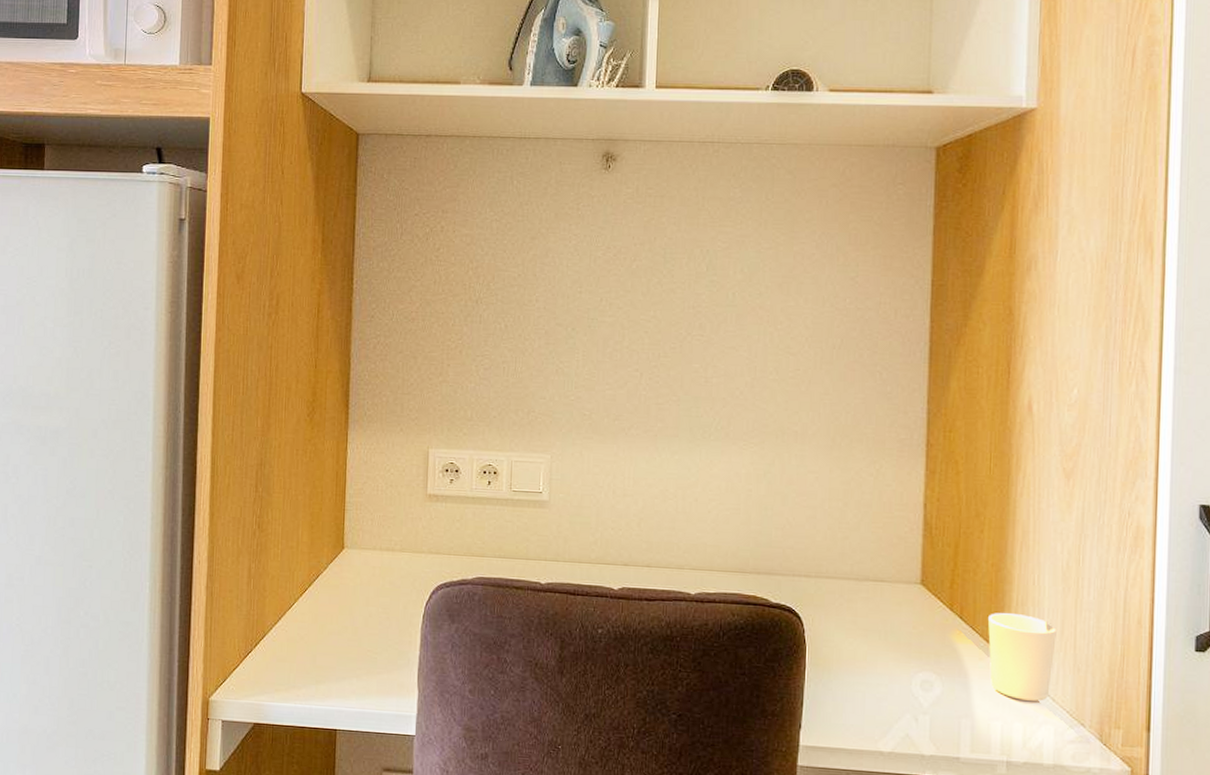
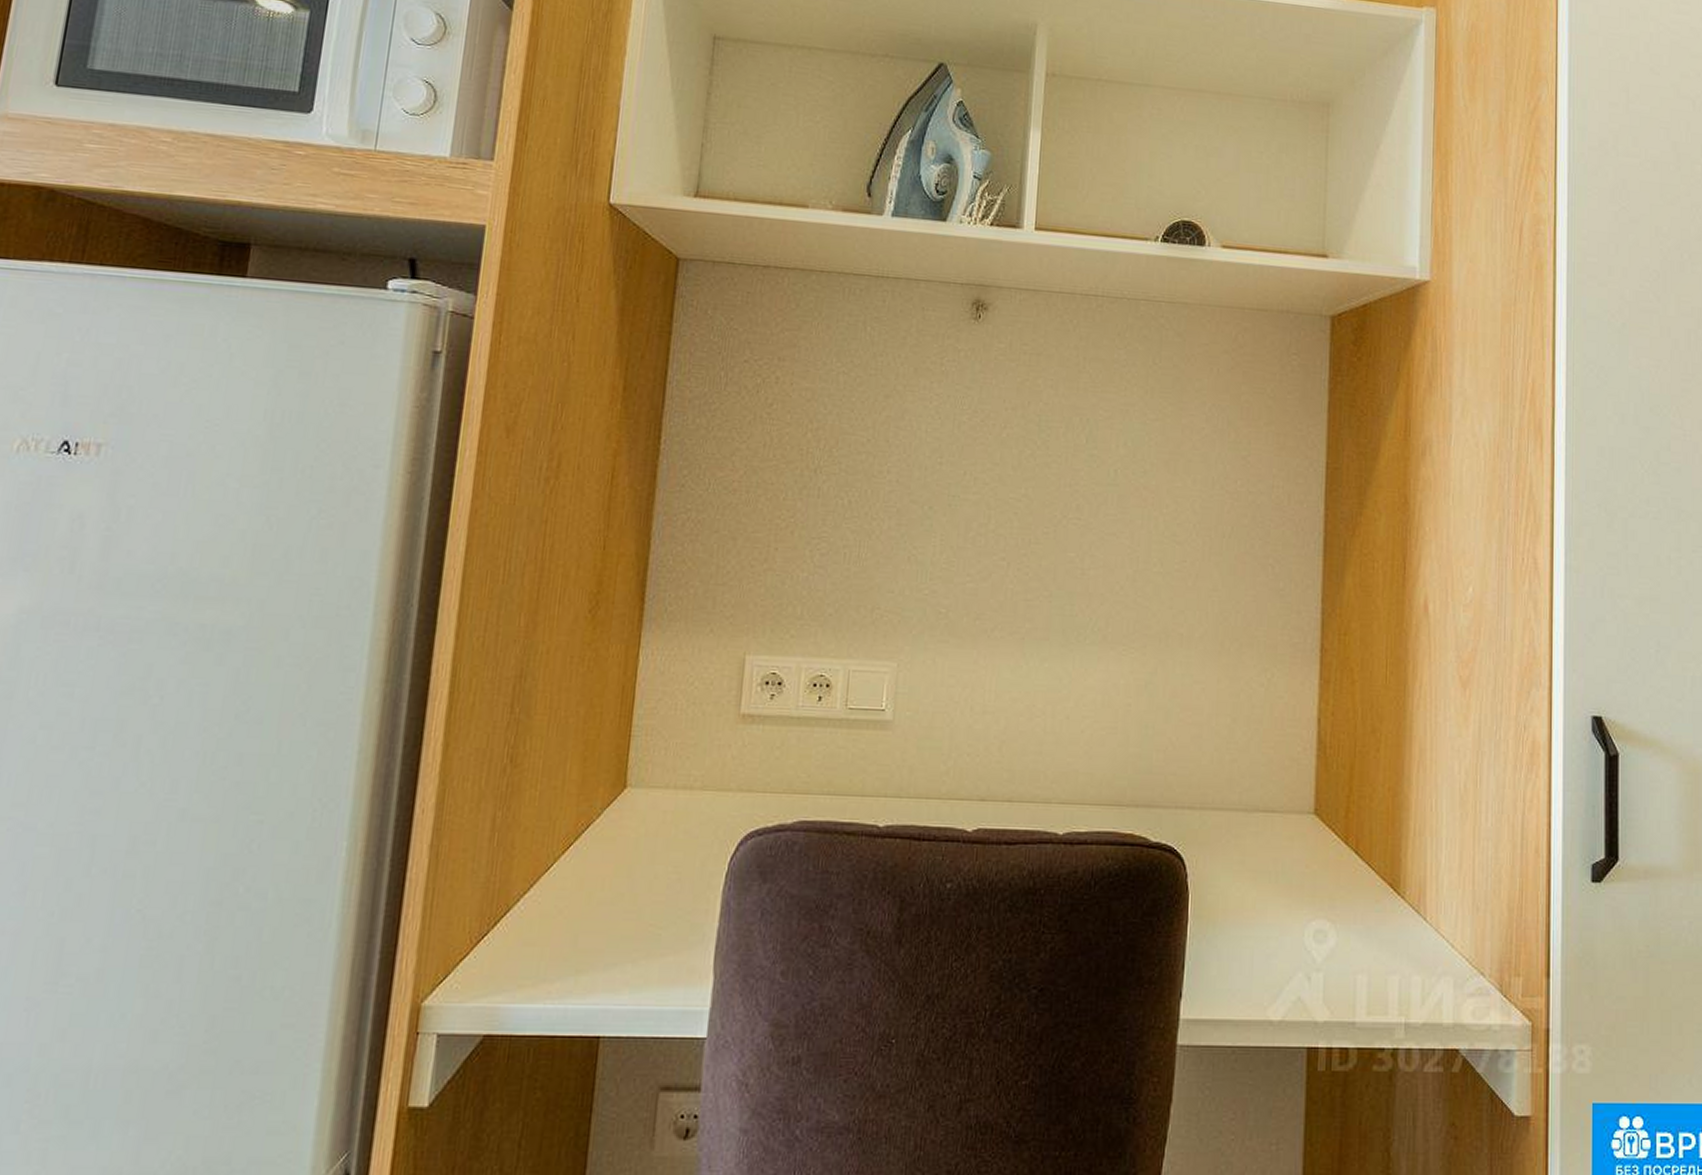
mug: present [988,612,1057,701] -> none [1385,844,1455,948]

